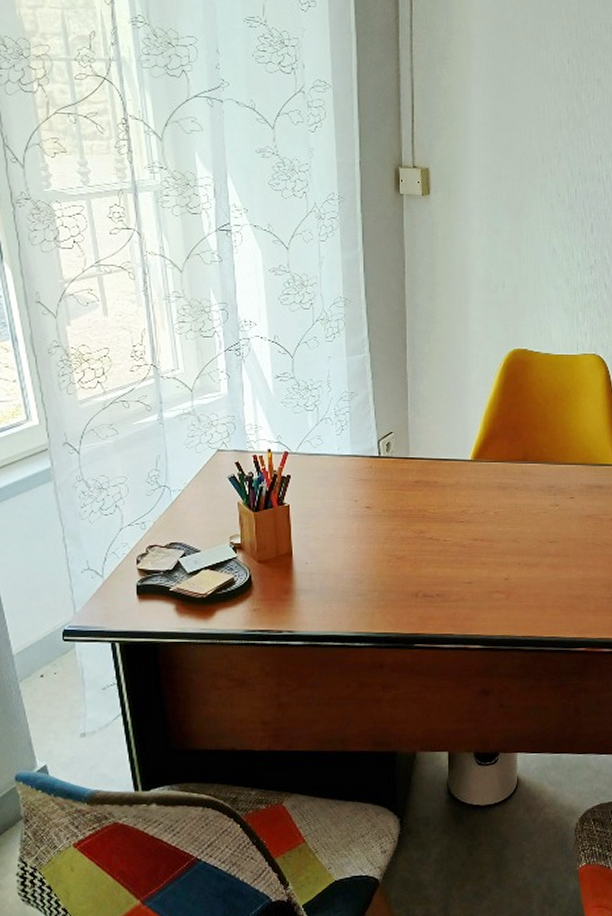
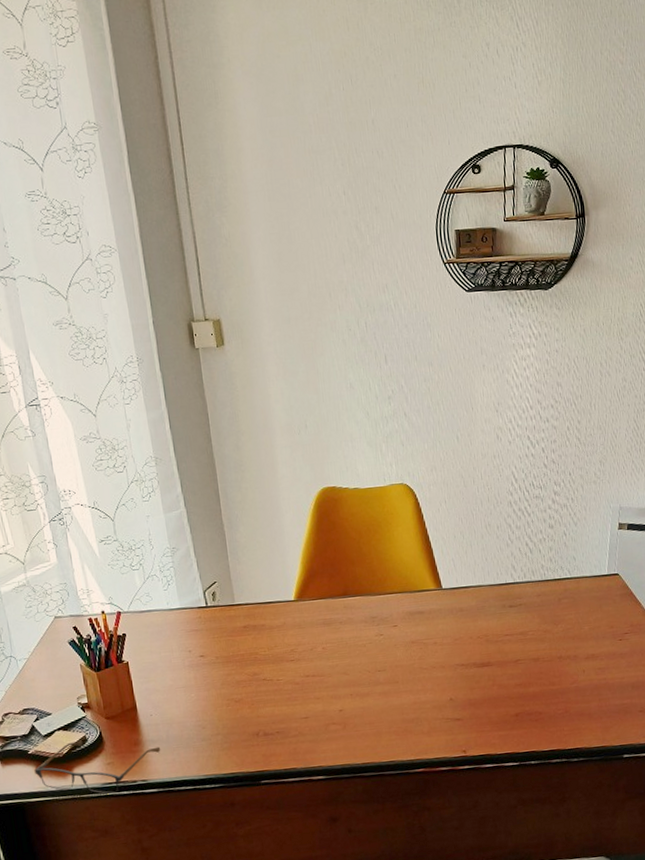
eyeglasses: none [174,582,312,643] -> present [34,740,161,794]

